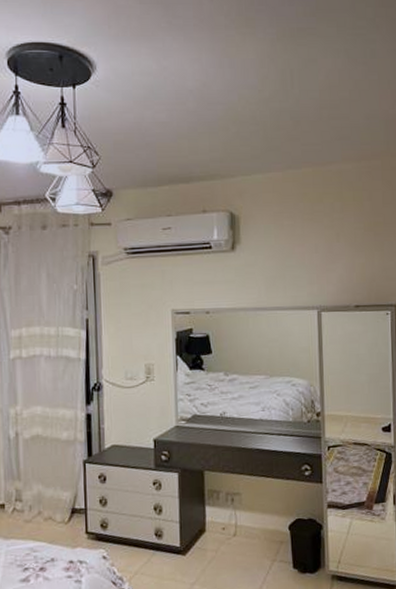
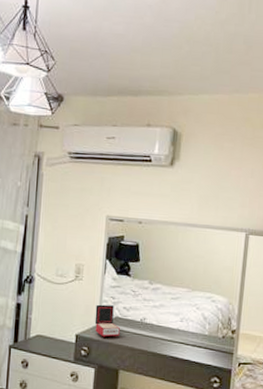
jewelry box: none [171,403,200,438] -> present [94,304,120,338]

